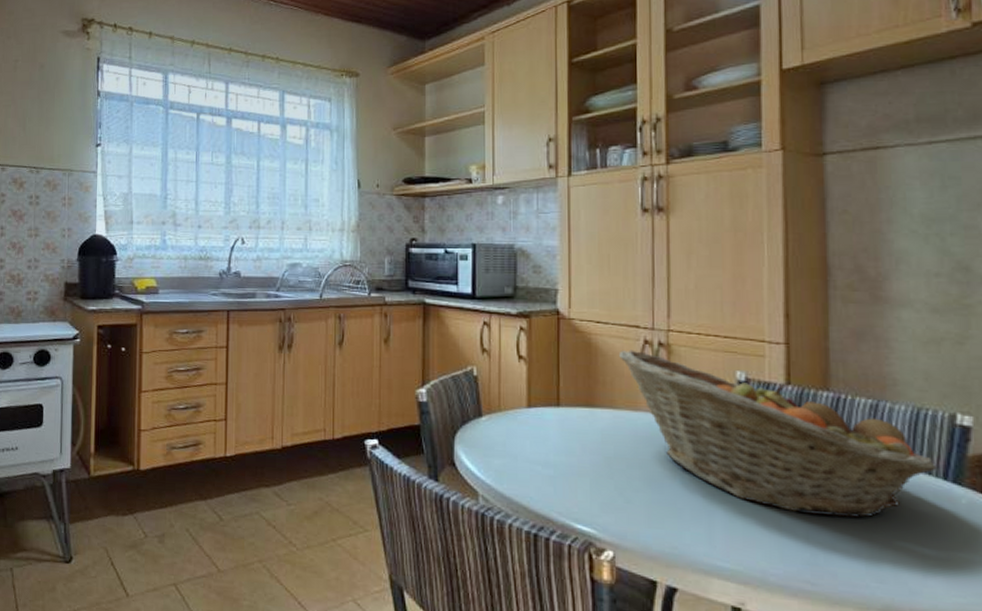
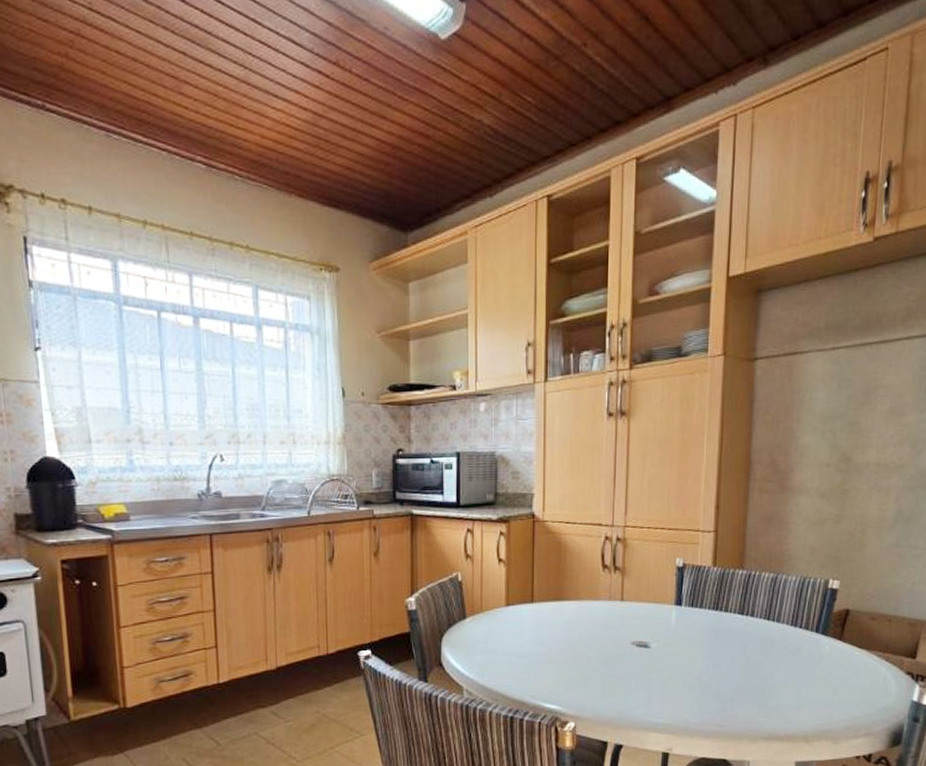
fruit basket: present [619,350,937,518] -> none [584,546,813,672]

